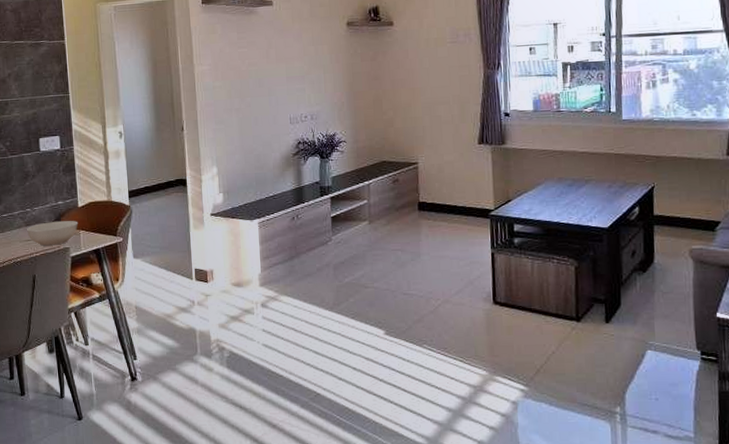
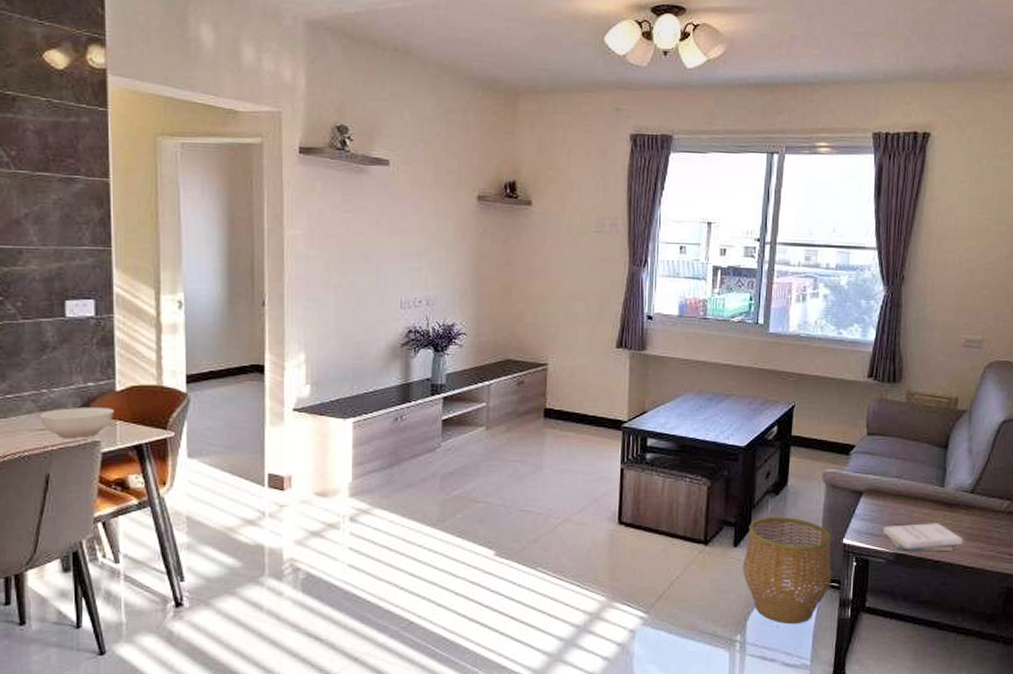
basket: none [616,292,709,396] -> present [742,516,832,623]

